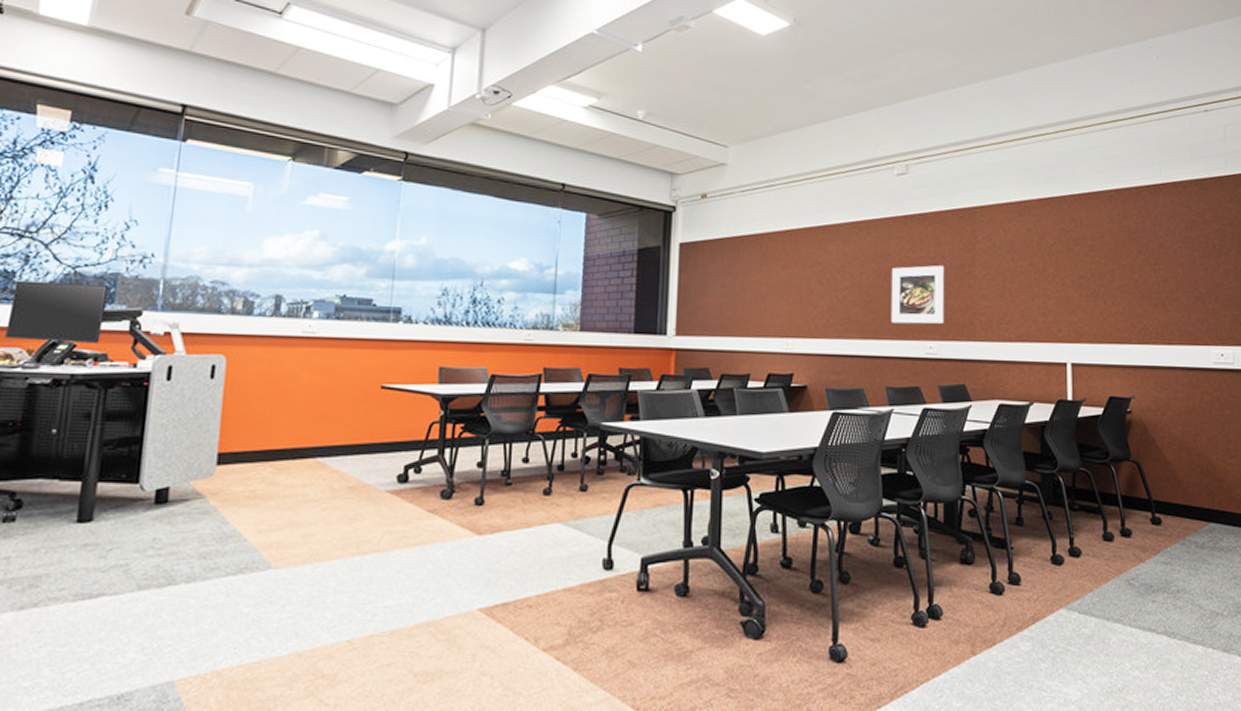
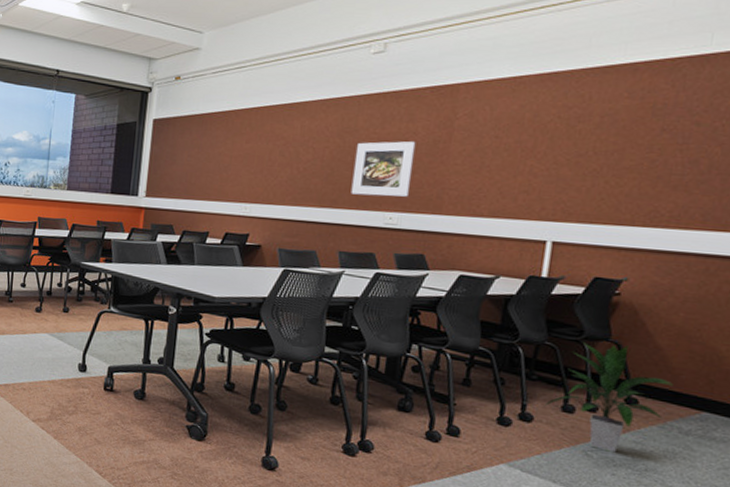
indoor plant: none [1088,463,1184,579] -> present [543,342,673,454]

